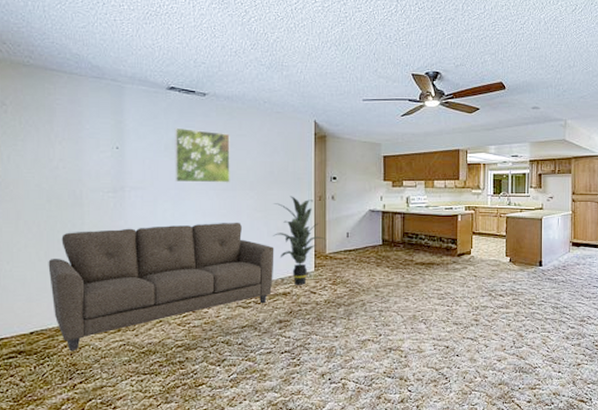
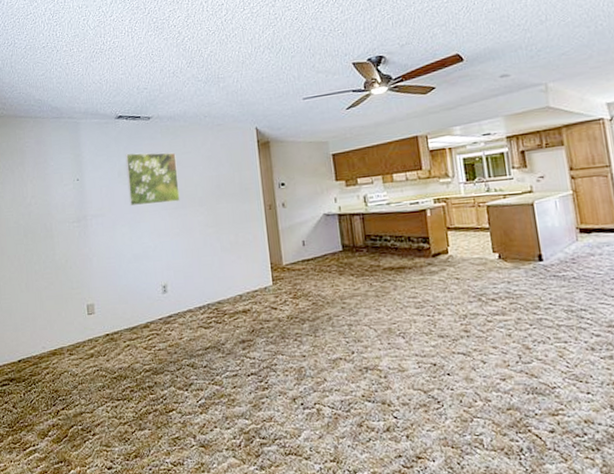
sofa: present [48,222,274,350] -> none [28,239,232,377]
indoor plant: present [272,196,325,285] -> none [224,207,281,301]

